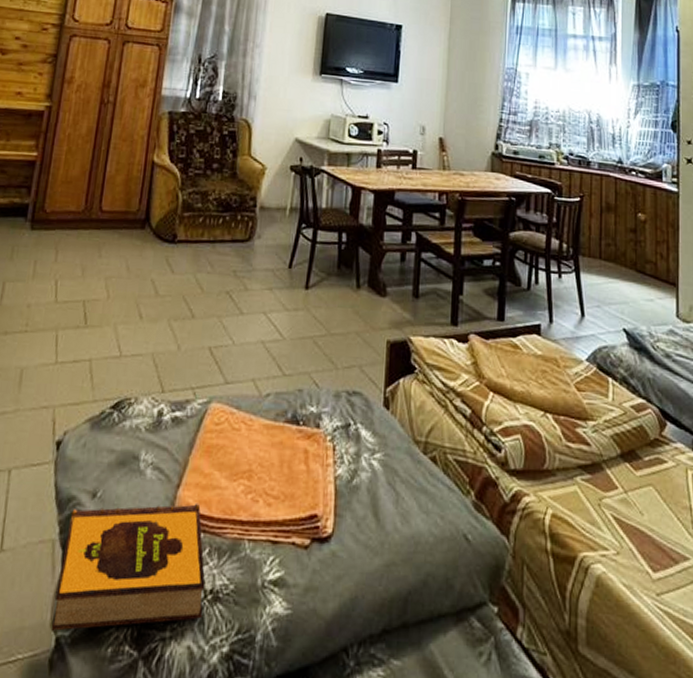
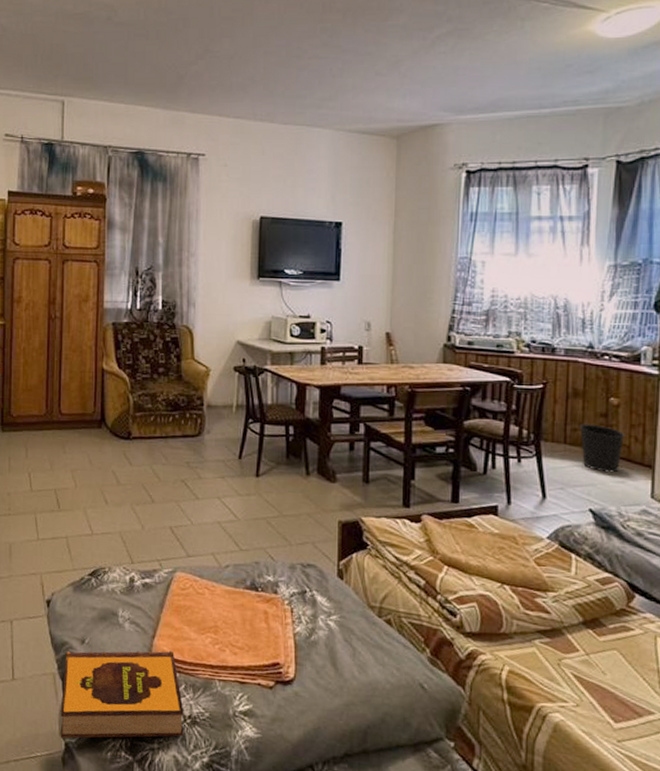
wastebasket: none [613,239,652,291] -> present [580,424,626,473]

